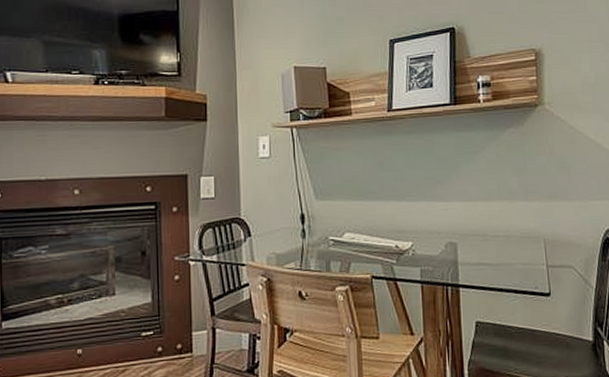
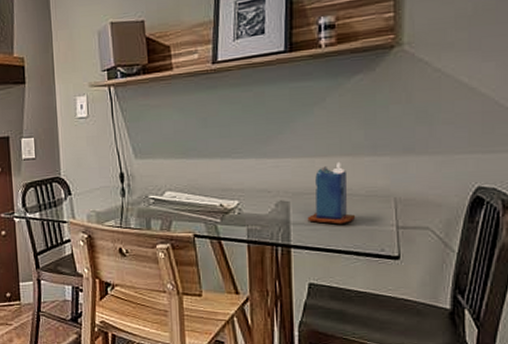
candle: none [473,205,514,264] -> present [307,161,356,225]

